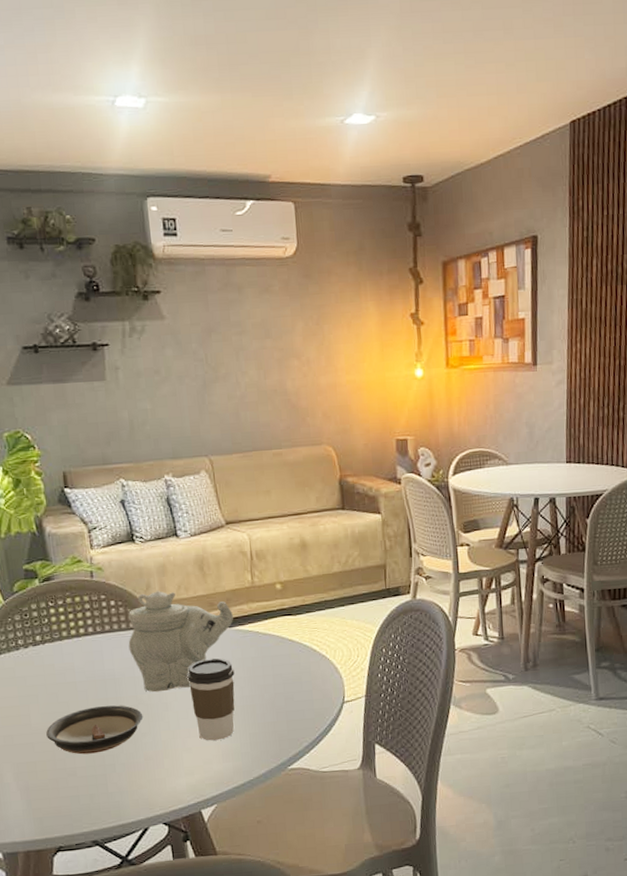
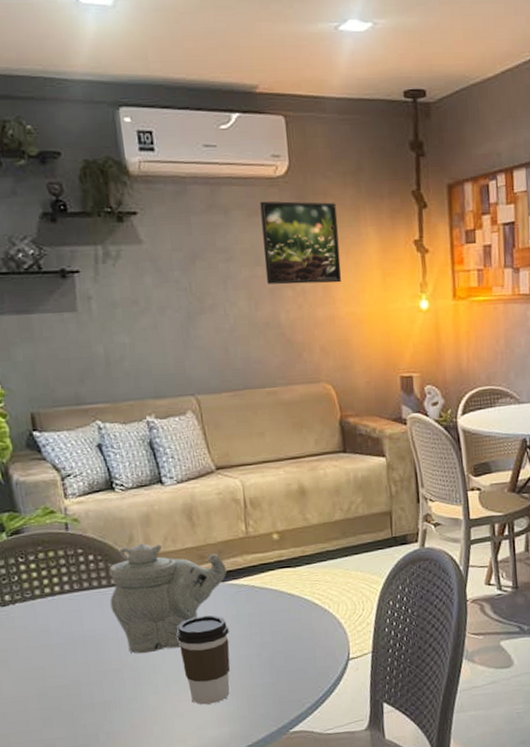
saucer: present [46,705,144,755] -> none [19,669,129,724]
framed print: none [270,279,343,355] -> present [260,201,342,285]

